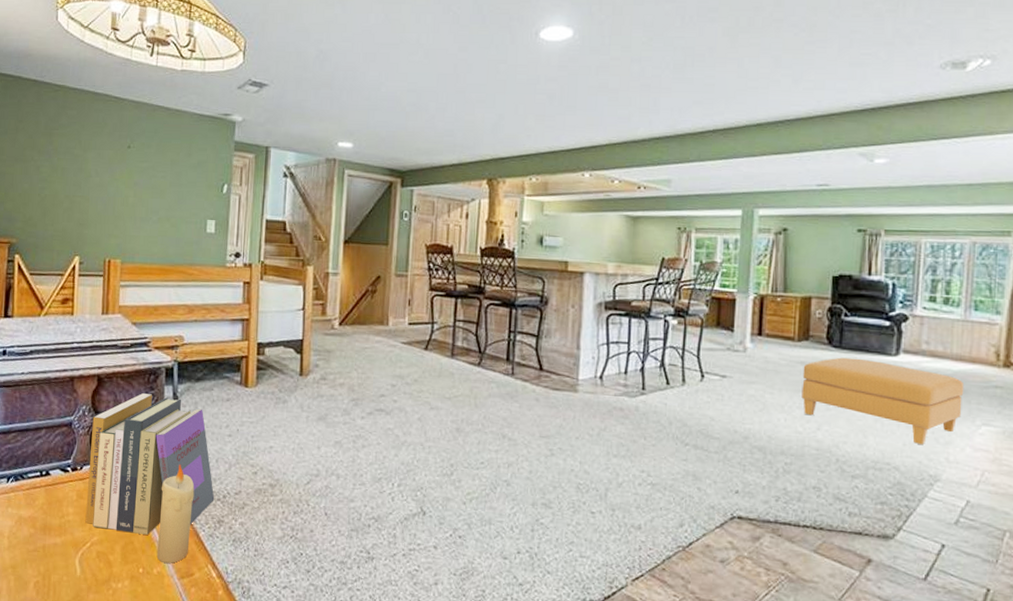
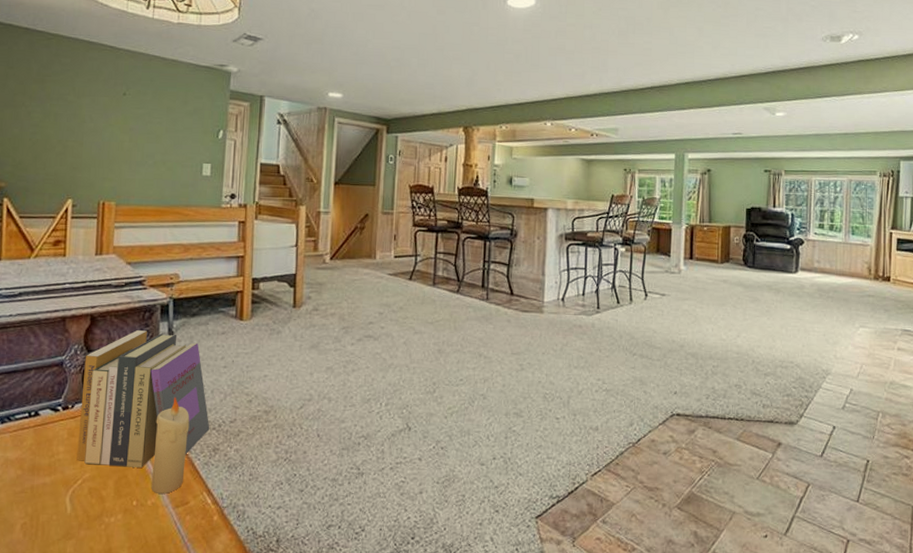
ottoman: present [801,357,965,445] -> none [725,275,846,346]

